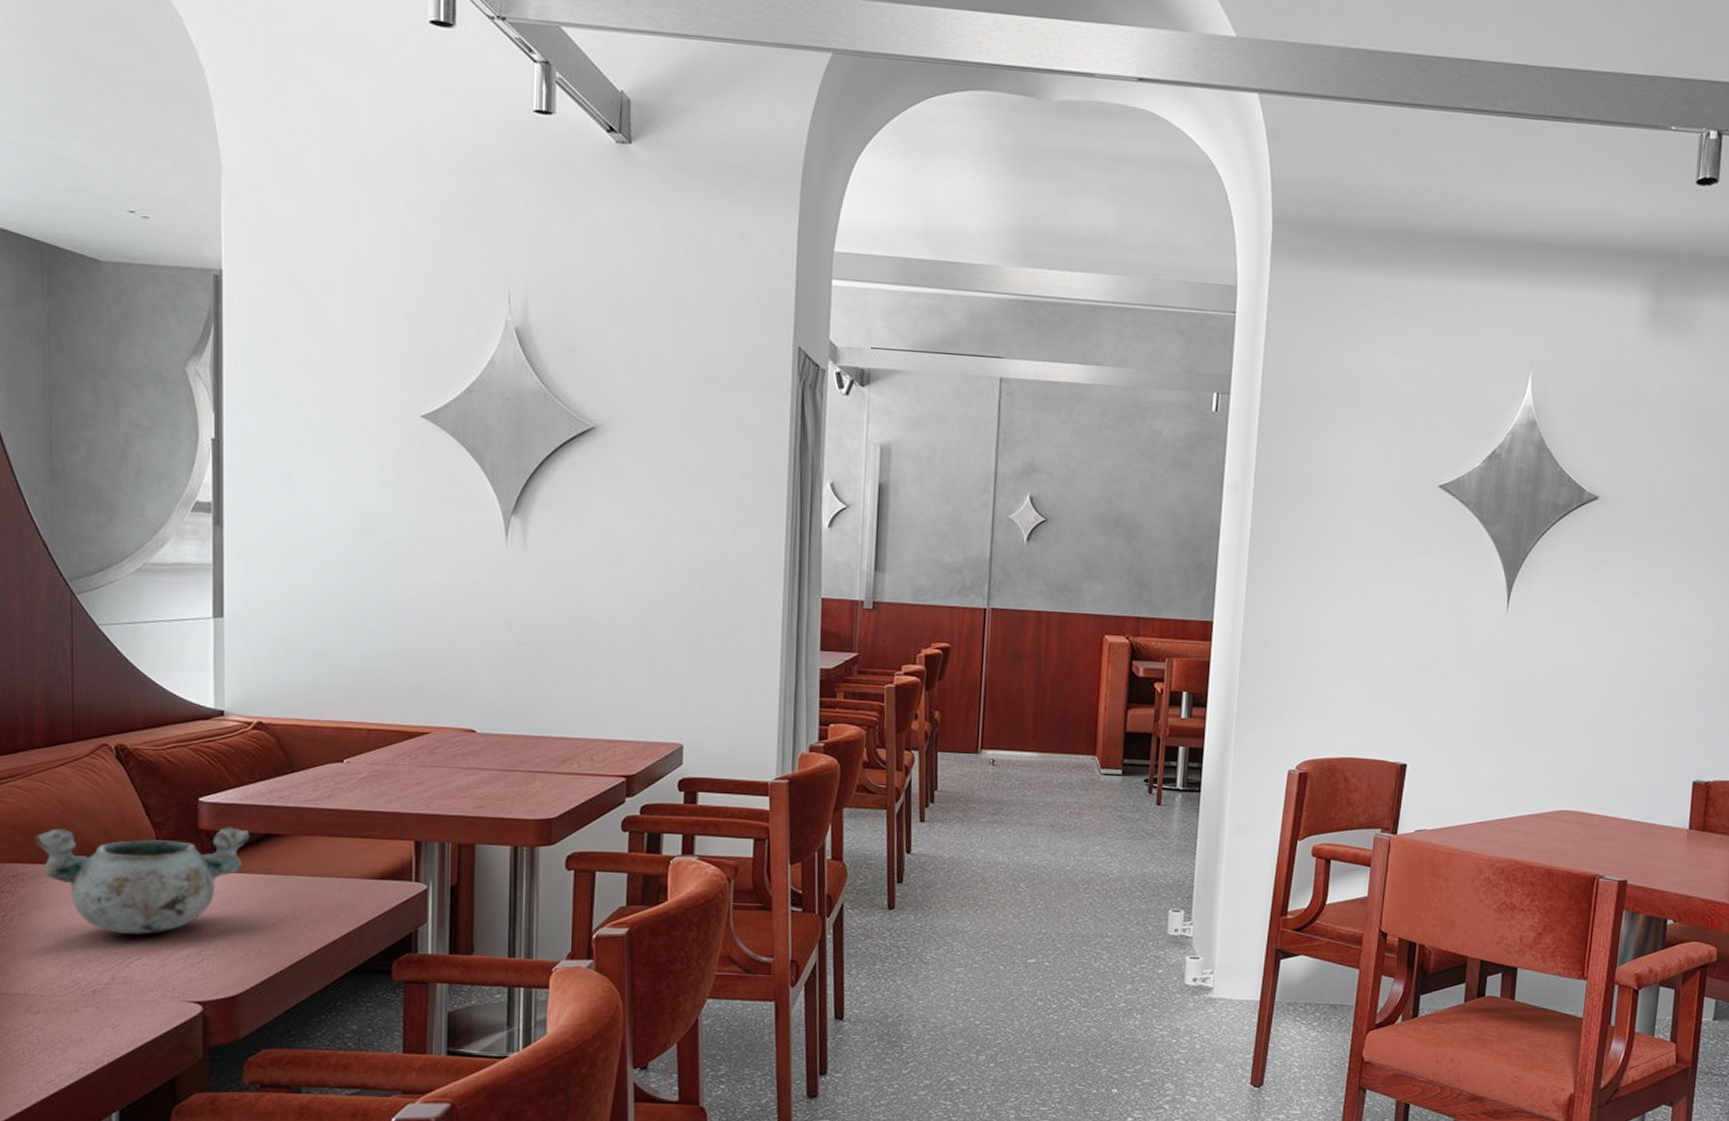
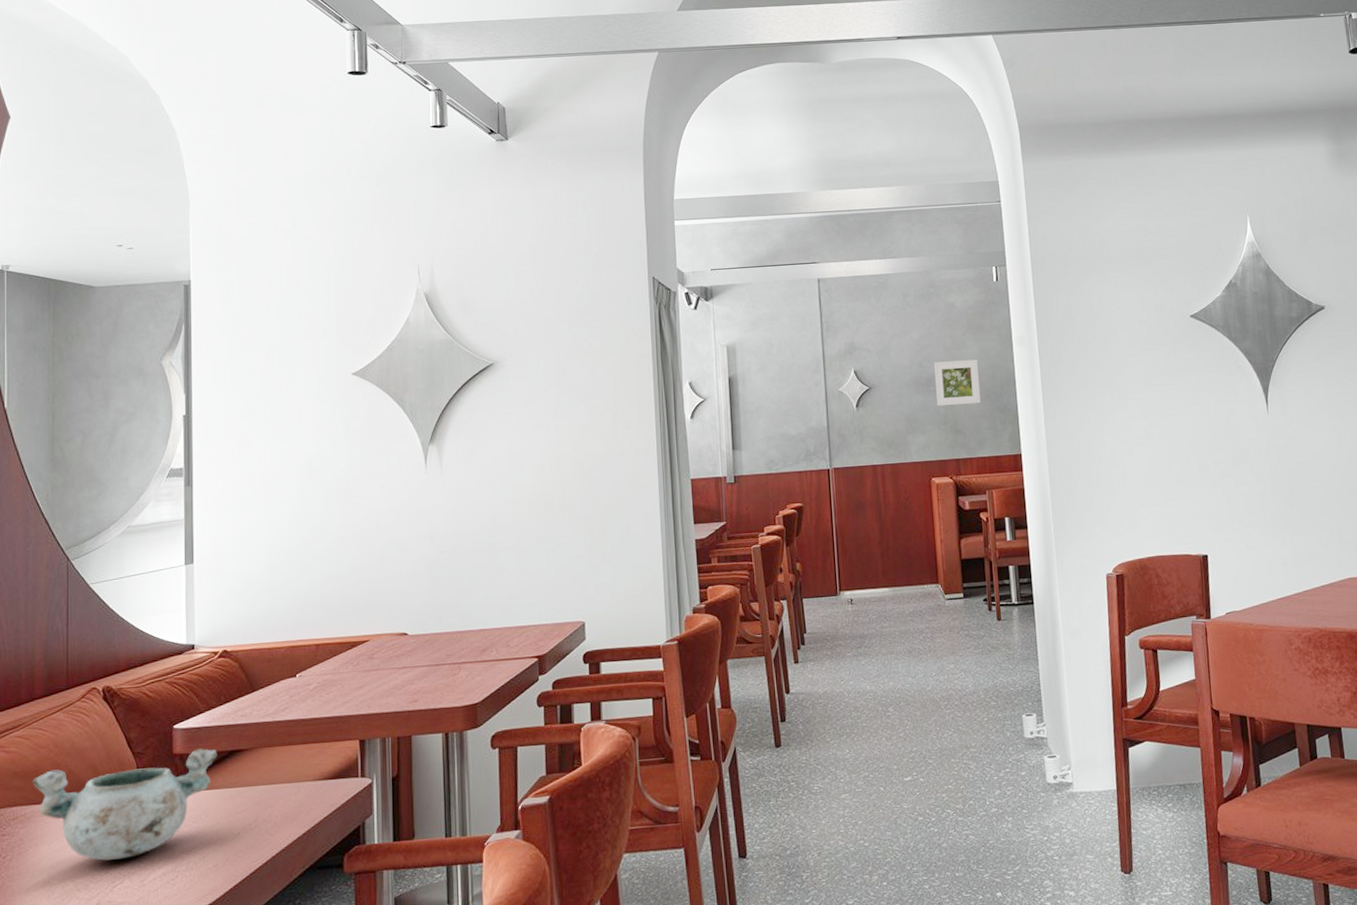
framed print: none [1122,499,1178,556] -> present [933,359,981,406]

